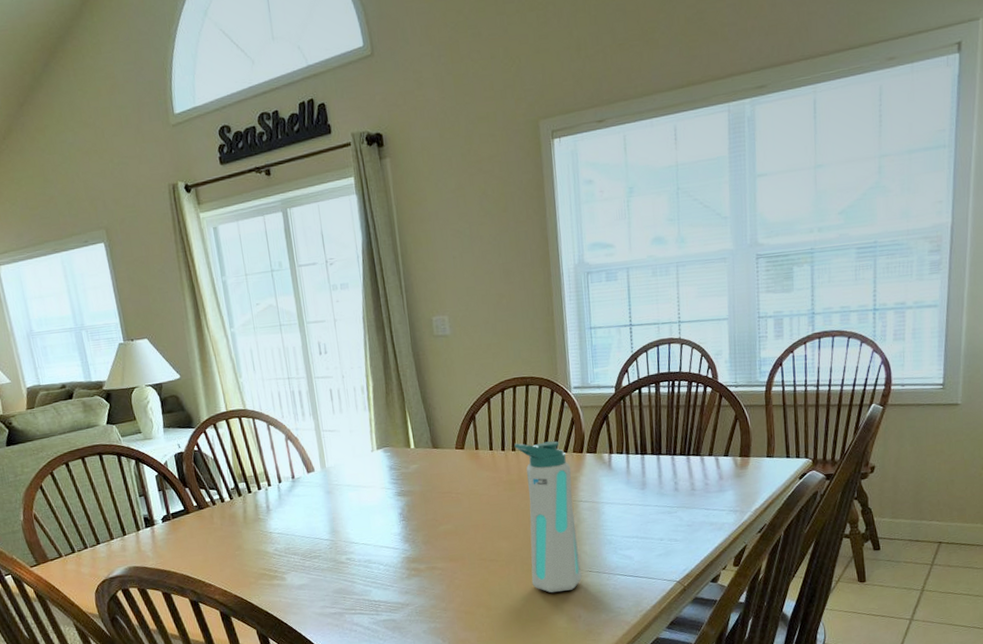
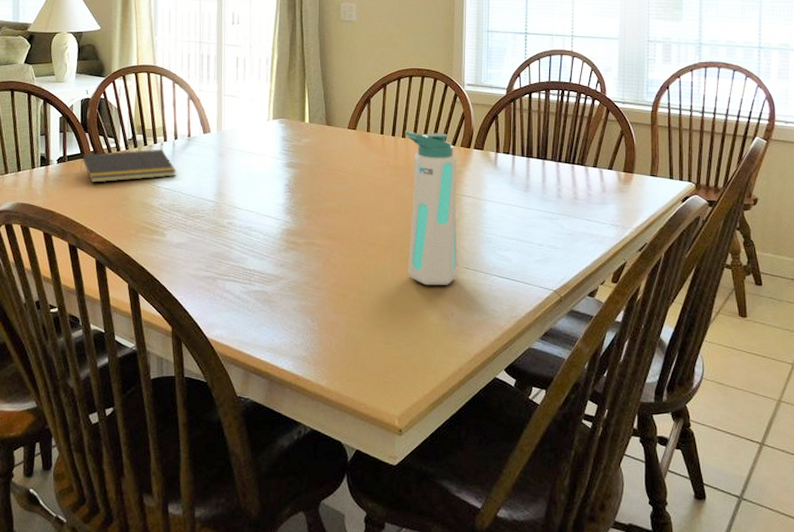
notepad: none [186,494,286,537] -> present [79,149,176,183]

